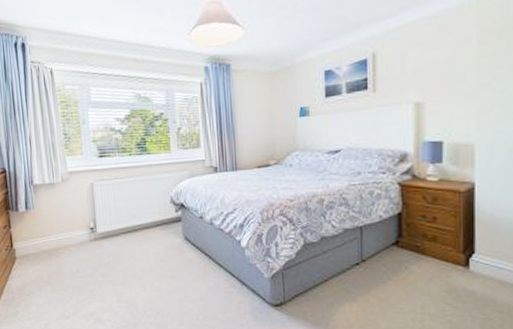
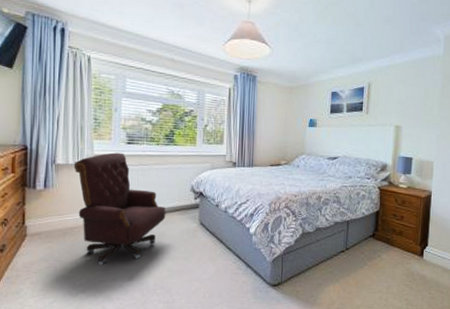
office chair: none [50,167,148,287] -> present [73,152,166,266]

